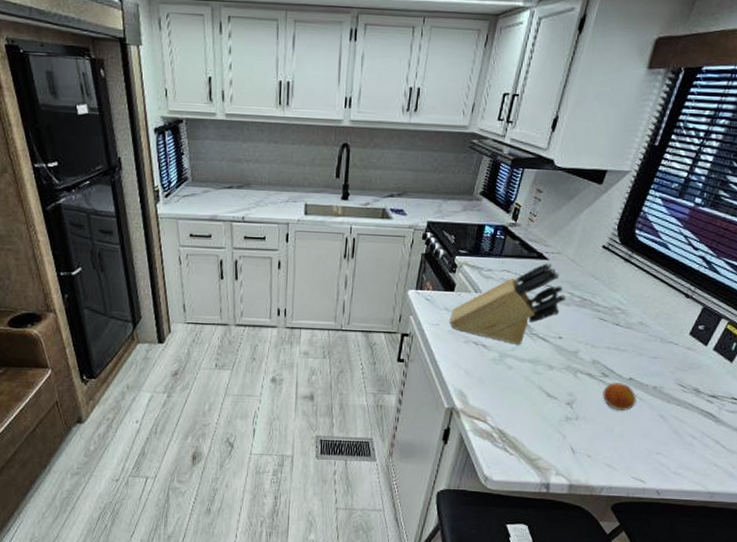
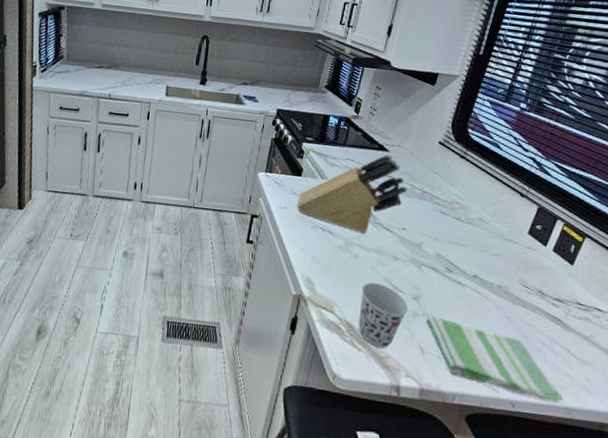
cup: none [510,392,562,451] -> present [358,282,408,348]
dish towel: none [578,417,708,489] -> present [426,313,564,403]
fruit: present [602,382,637,410] -> none [448,278,482,310]

